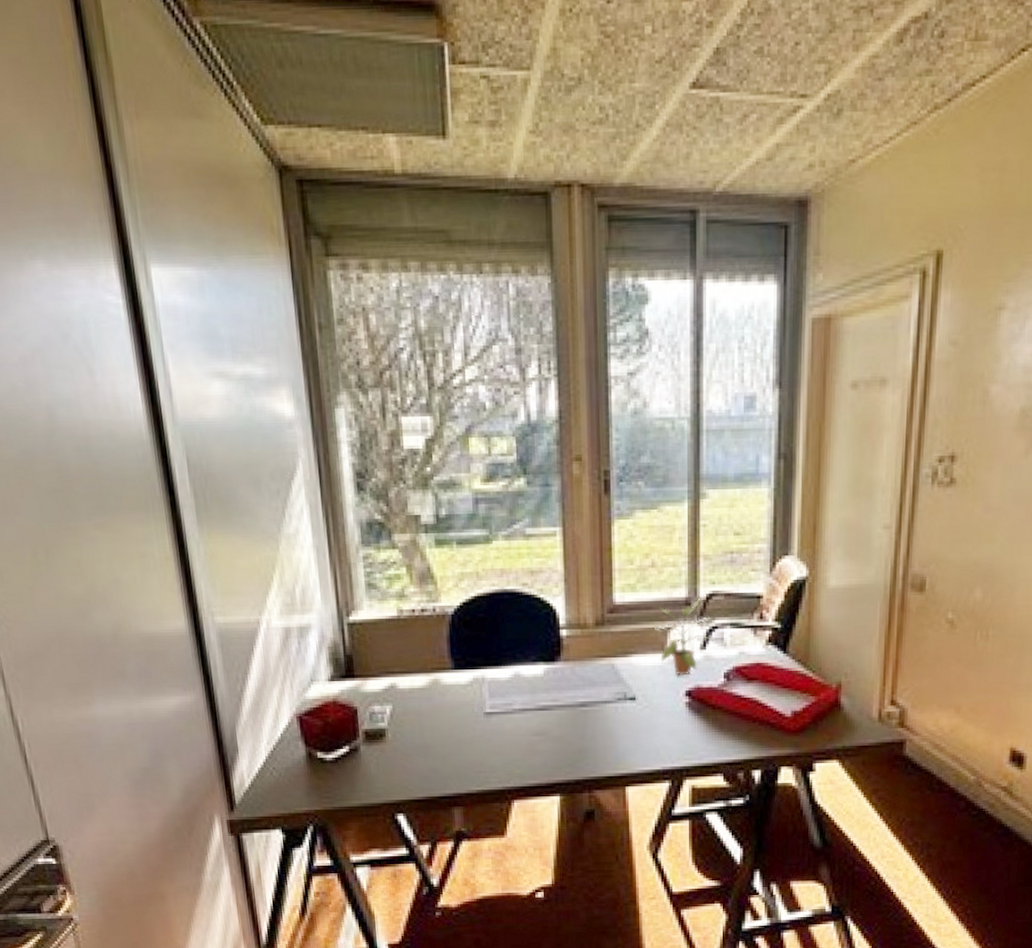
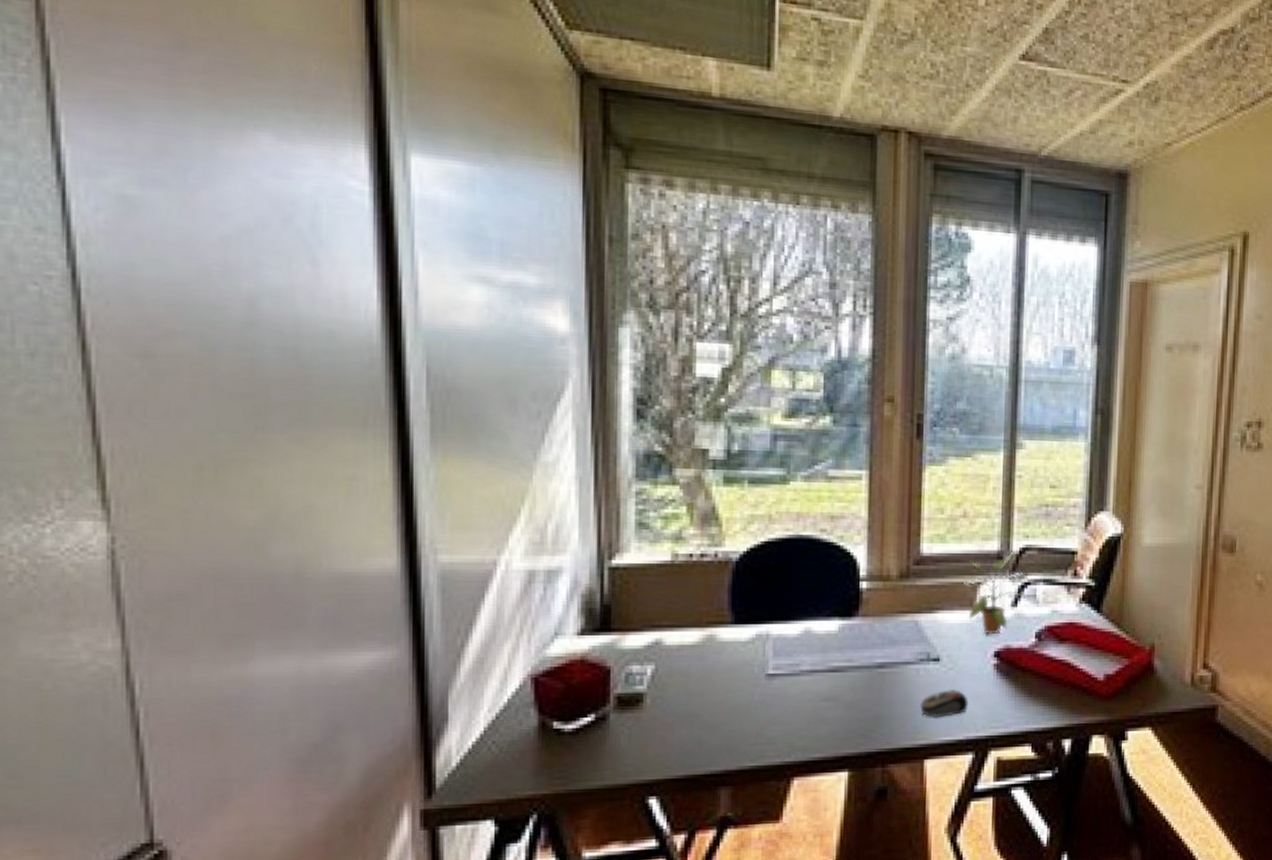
computer mouse: none [620,724,664,751] -> present [920,688,969,718]

